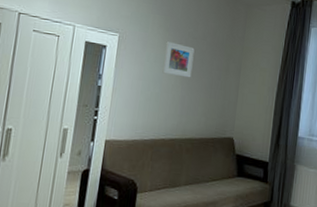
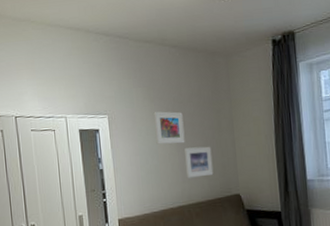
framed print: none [184,83,215,115] -> present [183,146,214,178]

